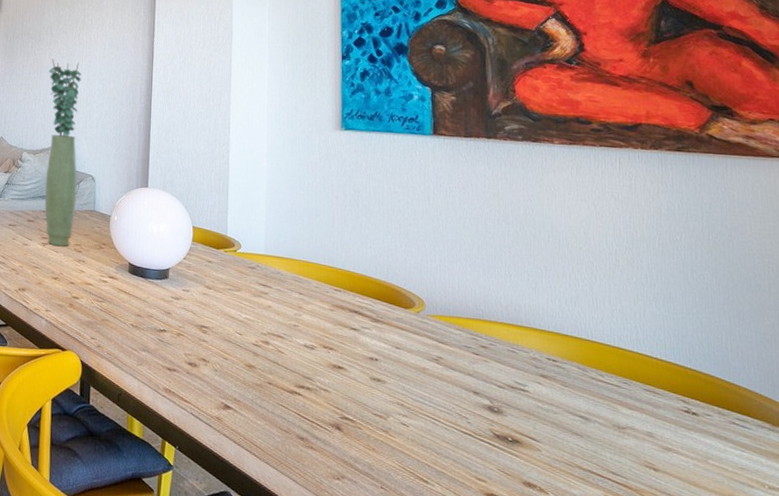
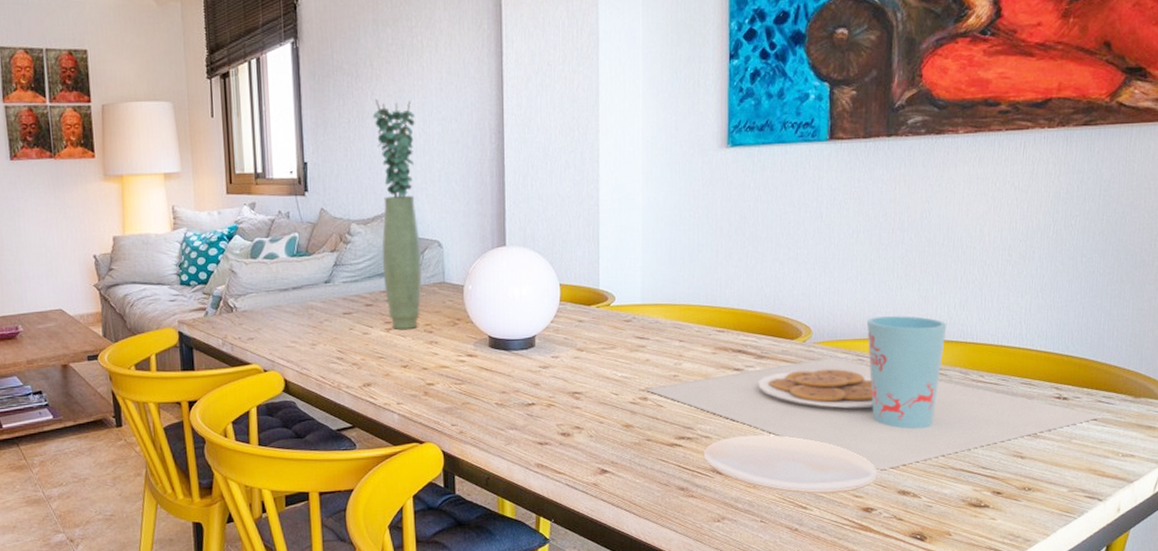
place setting: none [267,299,741,456] -> present [645,316,1104,470]
plate: none [322,394,500,473] -> present [703,435,878,494]

